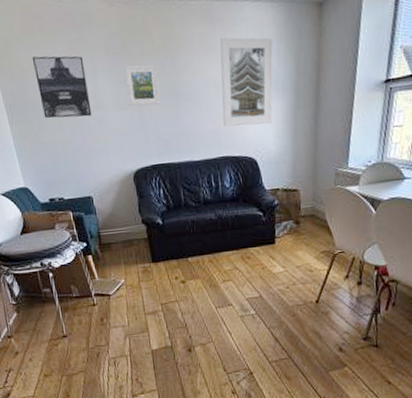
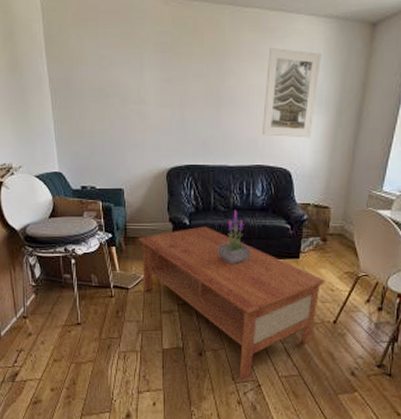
wall art: present [32,56,92,119] -> none [82,45,134,110]
coffee table: none [113,223,304,370] -> present [138,226,326,380]
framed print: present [124,64,160,106] -> none [172,64,204,106]
potted plant: none [194,203,226,259] -> present [218,209,250,265]

